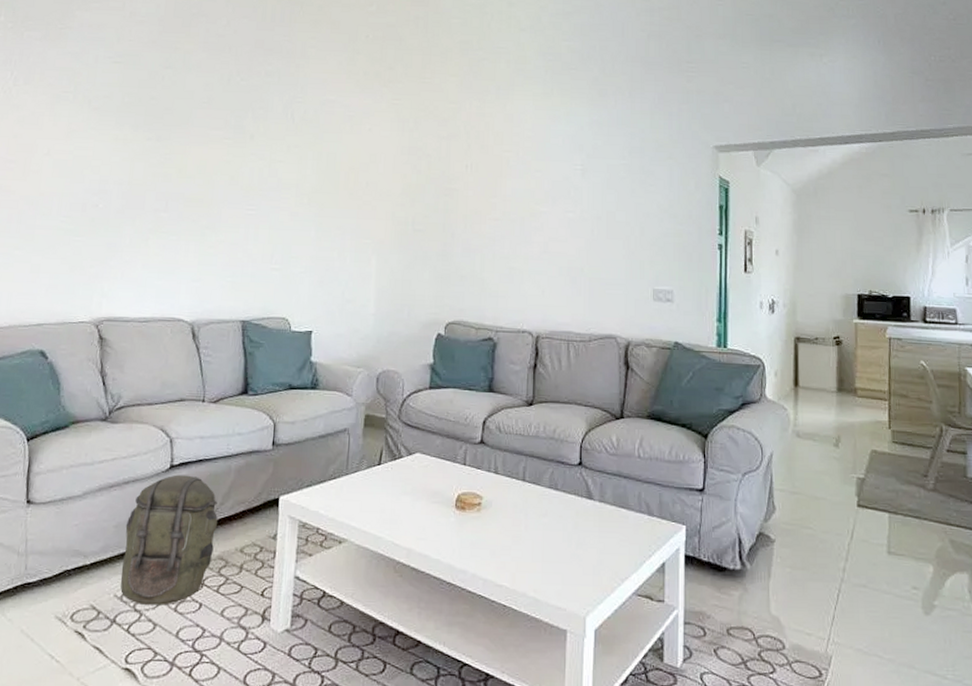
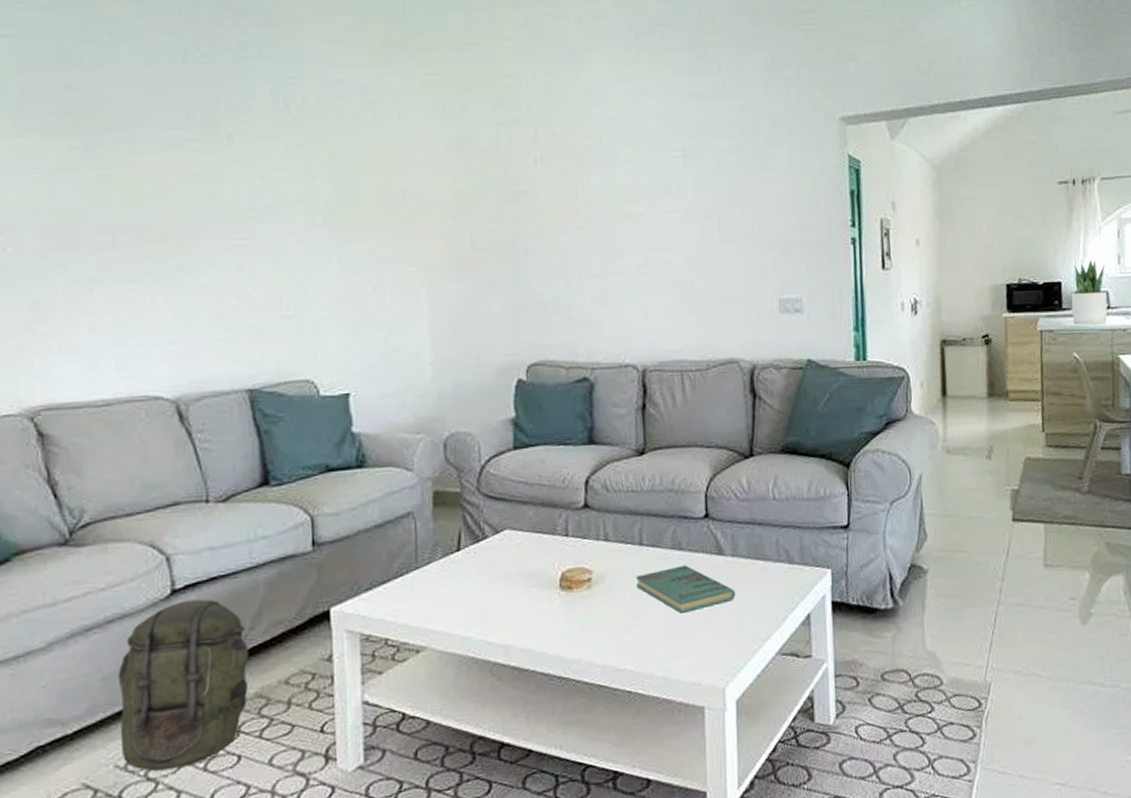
book: none [517,503,601,545] -> present [636,565,736,613]
planter: none [919,280,955,338] -> present [1071,260,1108,326]

